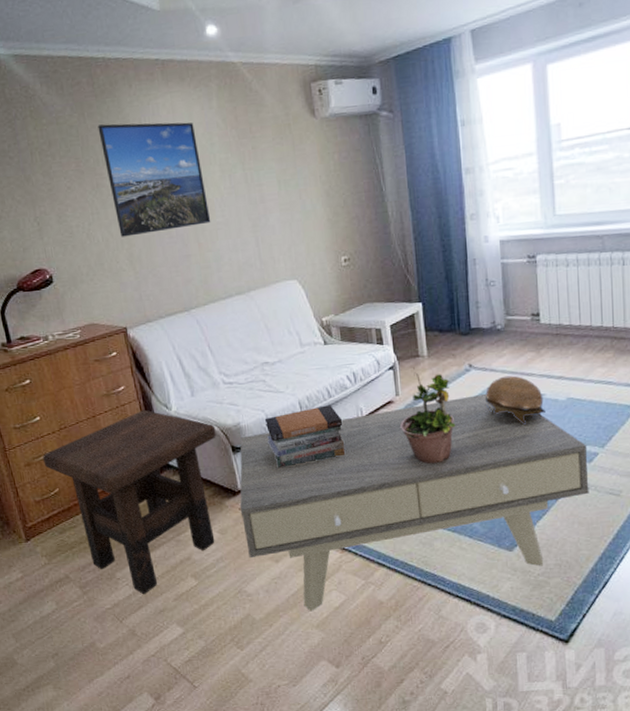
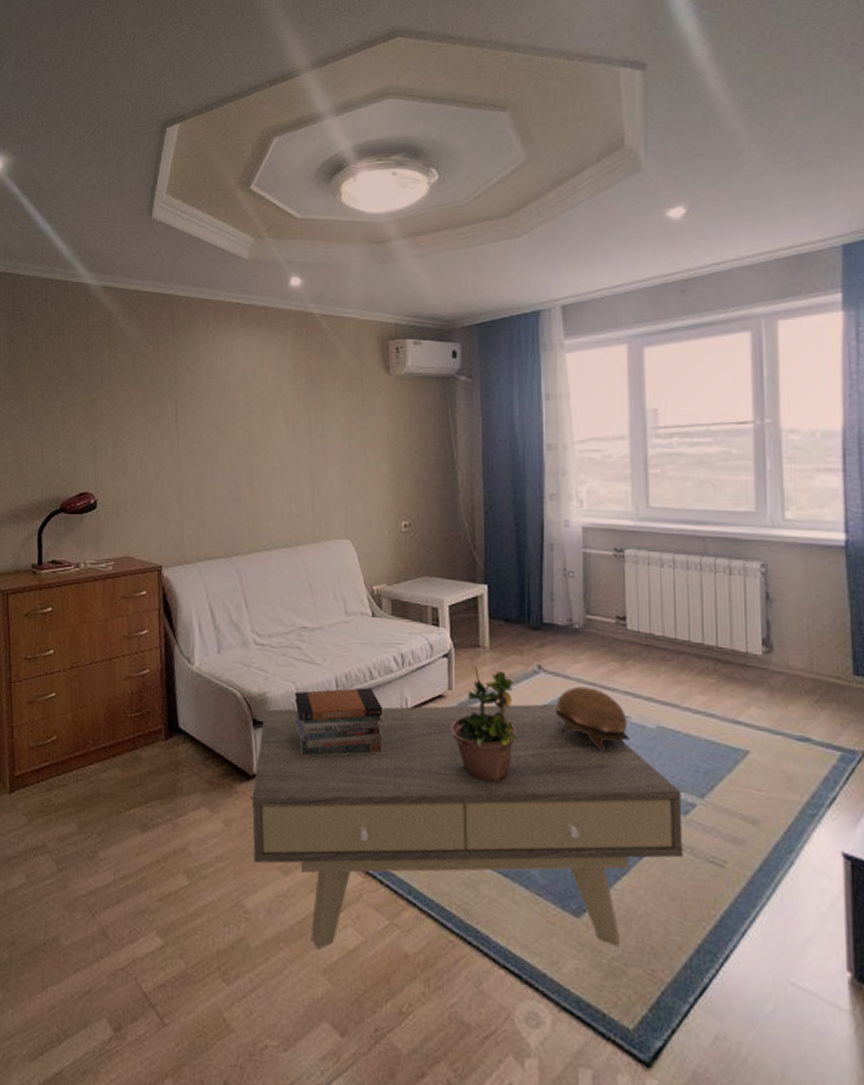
side table: present [43,409,216,594] -> none [47,660,238,885]
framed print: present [97,122,211,237] -> none [169,358,268,471]

